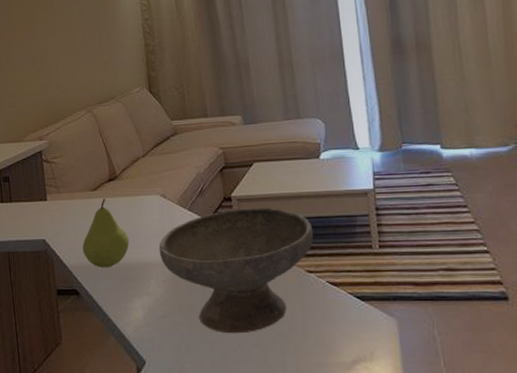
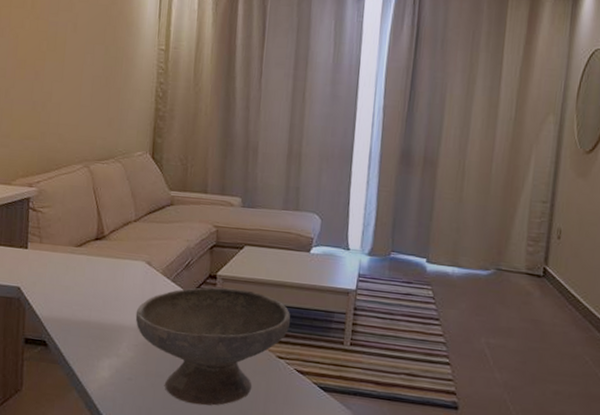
fruit: present [82,199,130,268] -> none [57,256,107,325]

